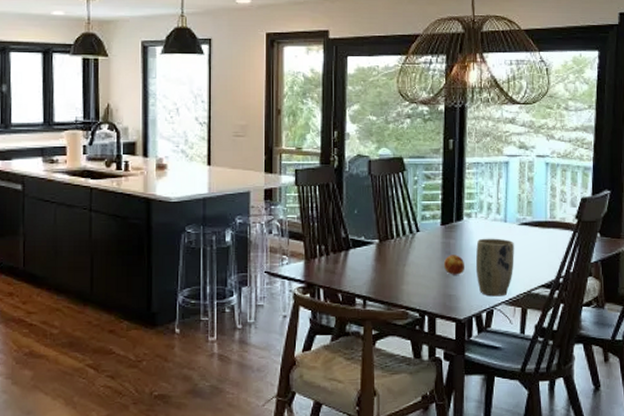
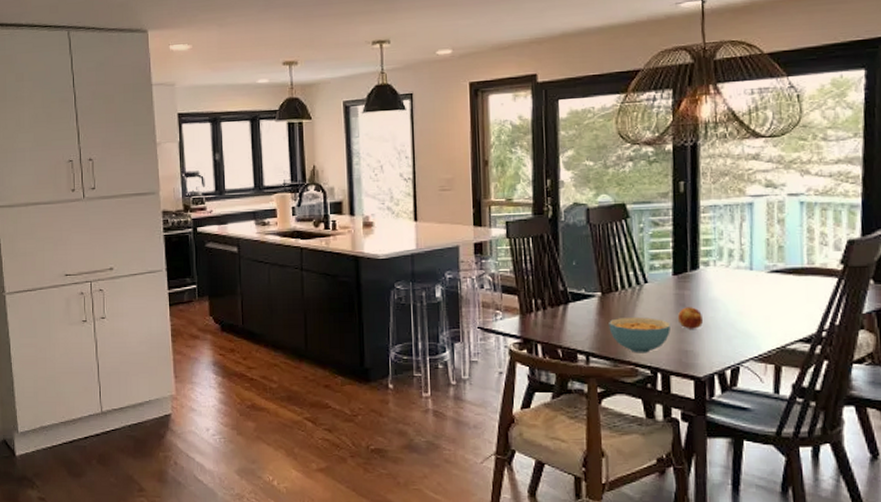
cereal bowl: none [384,264,438,298] -> present [609,317,672,353]
plant pot: present [475,238,514,297] -> none [716,288,764,352]

